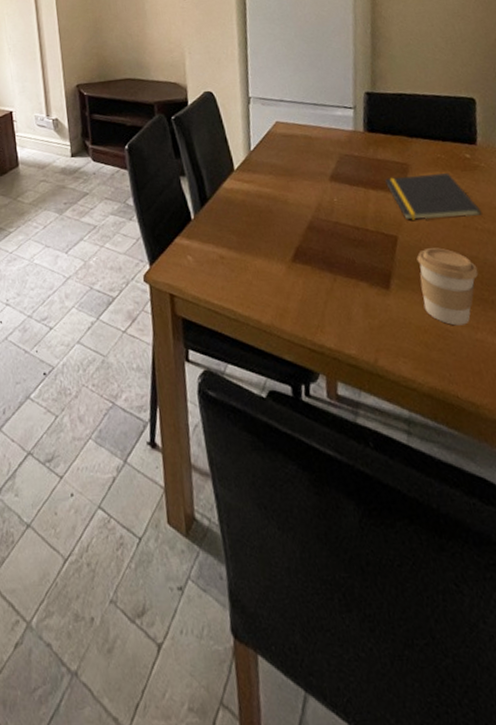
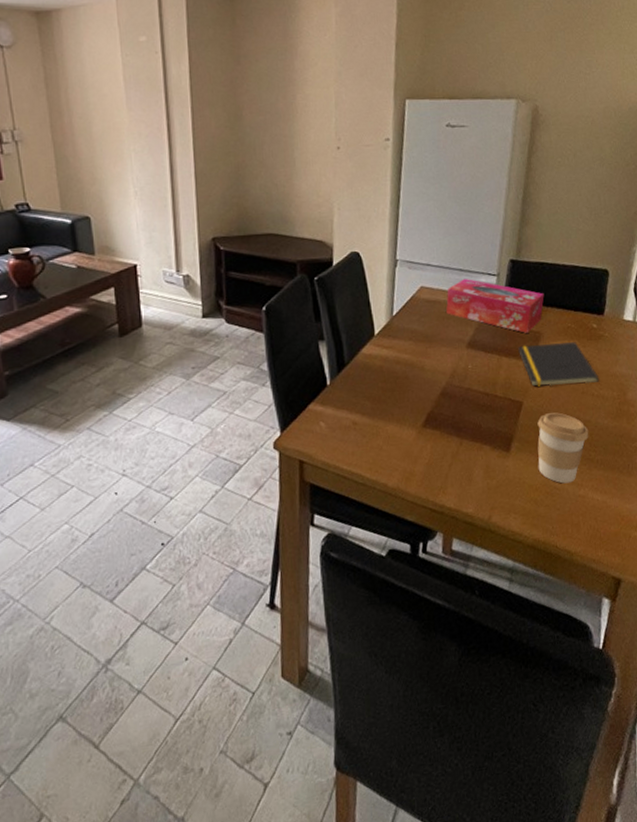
tissue box: none [303,112,408,165] -> present [446,278,545,333]

